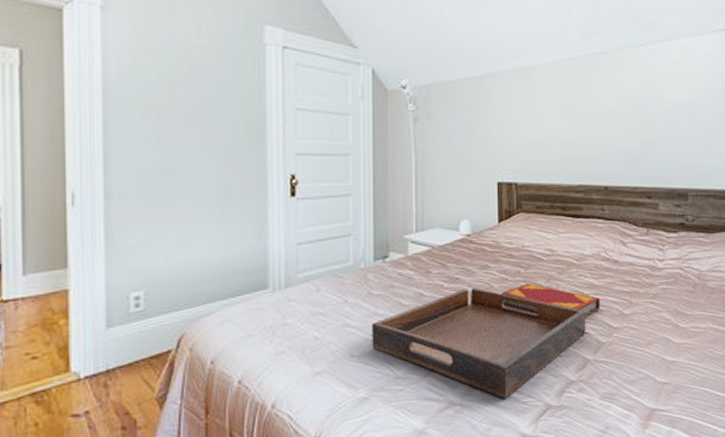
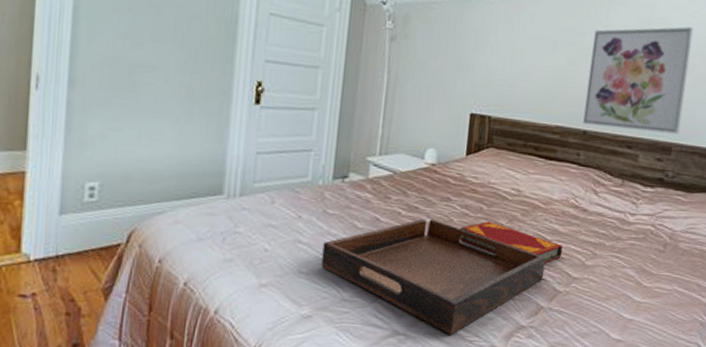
wall art: none [602,79,692,181] -> present [583,26,694,134]

